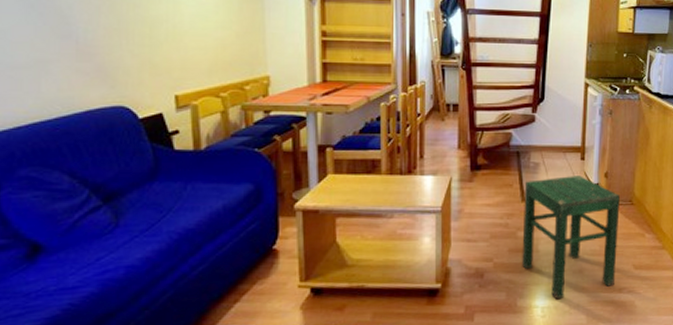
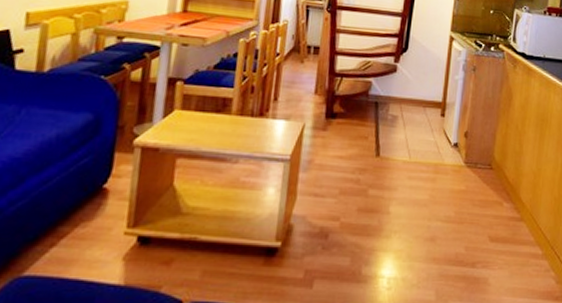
stool: present [522,176,620,300] -> none [371,132,479,270]

